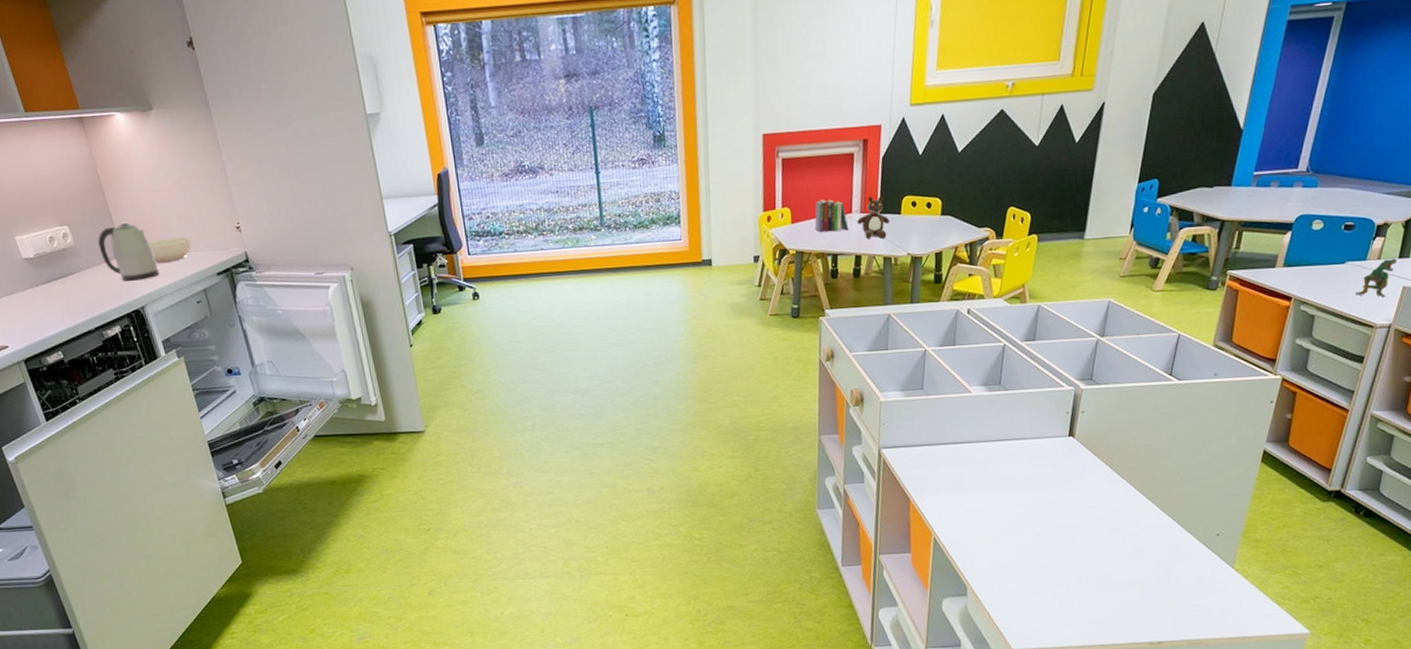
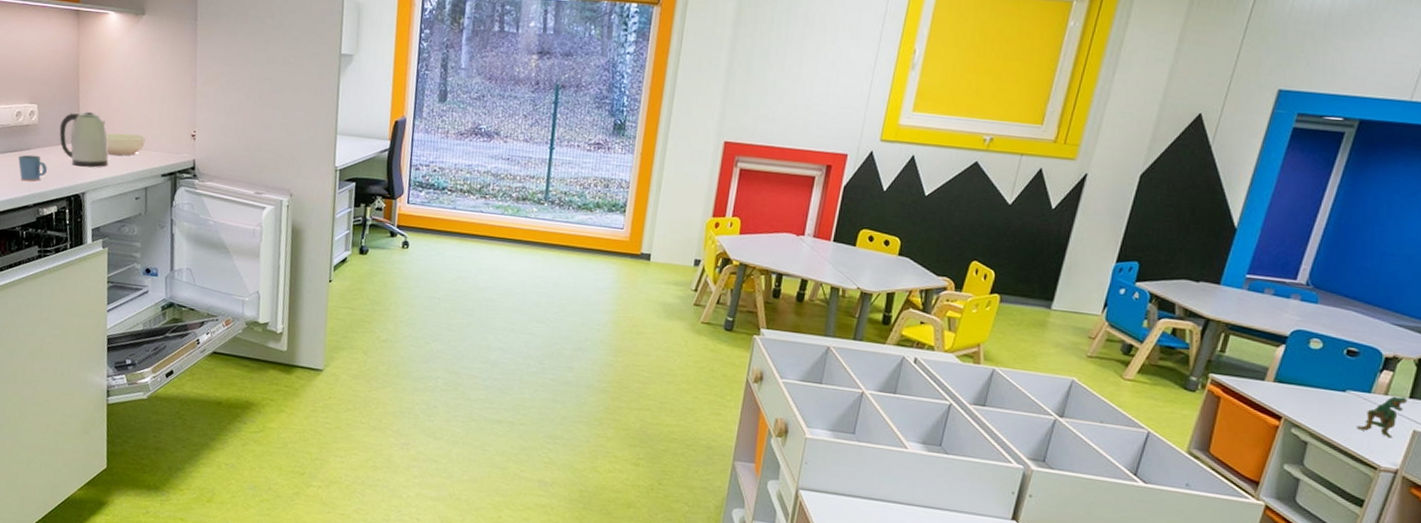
mug: none [65,278,100,307] -> present [18,154,48,182]
books: present [814,199,849,233] -> none [763,216,799,253]
stuffed animal: present [856,196,890,239] -> none [808,222,844,268]

